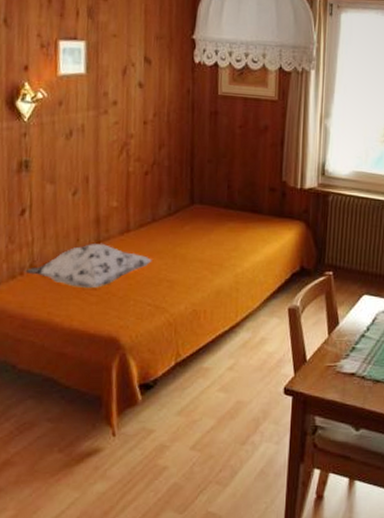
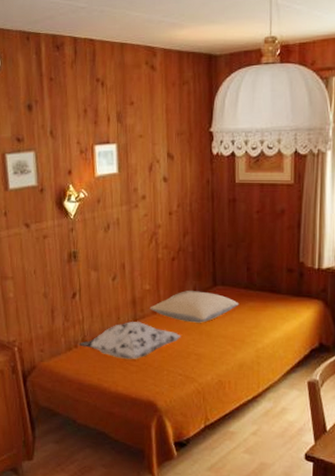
pillow: none [116,209,218,245] -> present [149,291,239,323]

